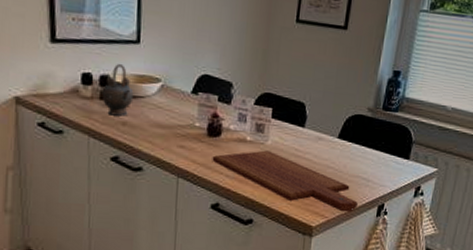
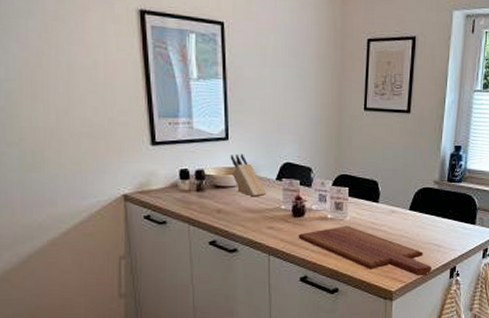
teapot: present [101,64,134,116] -> none [198,159,226,205]
knife block: none [140,60,181,111] -> present [230,153,267,197]

